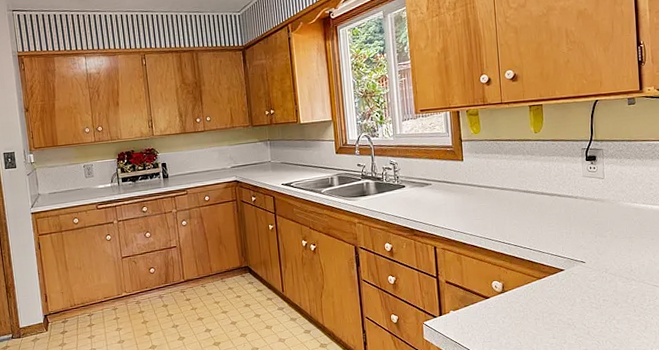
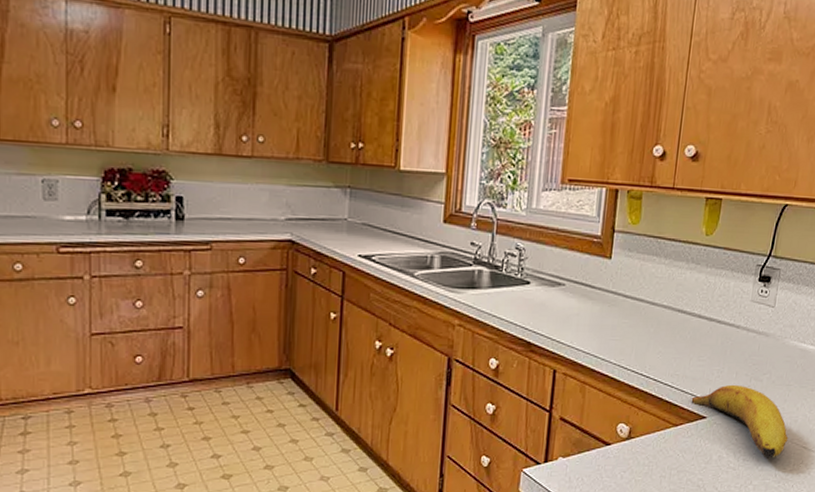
fruit: none [548,242,640,298] -> present [691,384,789,458]

